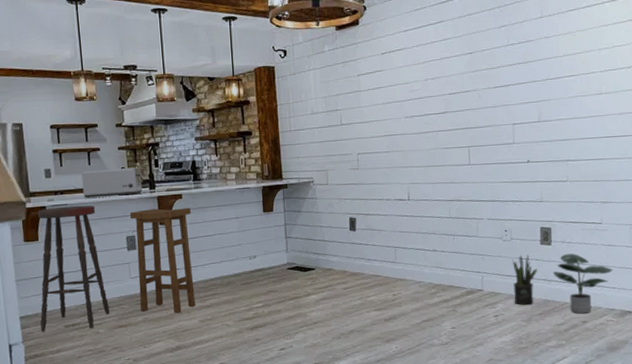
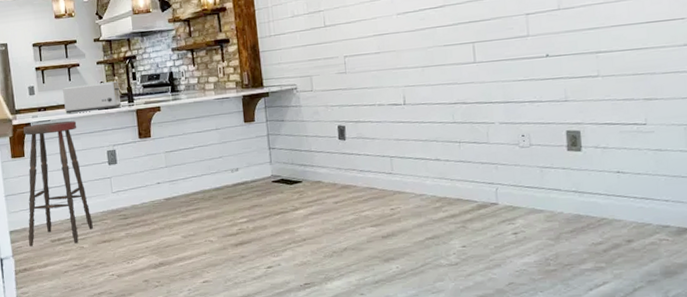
bar stool: present [129,208,196,313] -> none [109,120,178,229]
potted plant: present [511,255,537,305] -> none [531,163,565,221]
potted plant: present [553,253,614,314] -> none [585,160,666,232]

